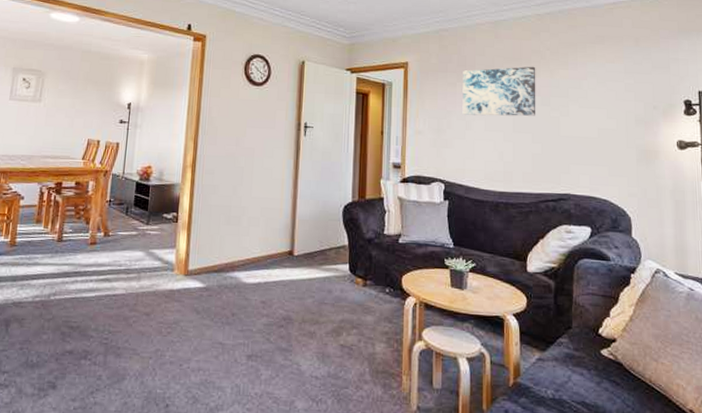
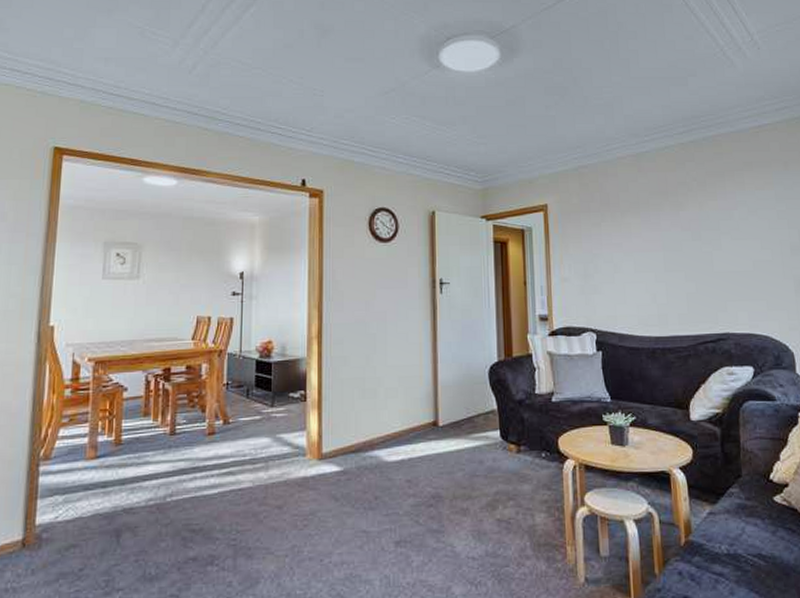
wall art: present [462,66,536,116] -> none [607,199,687,257]

